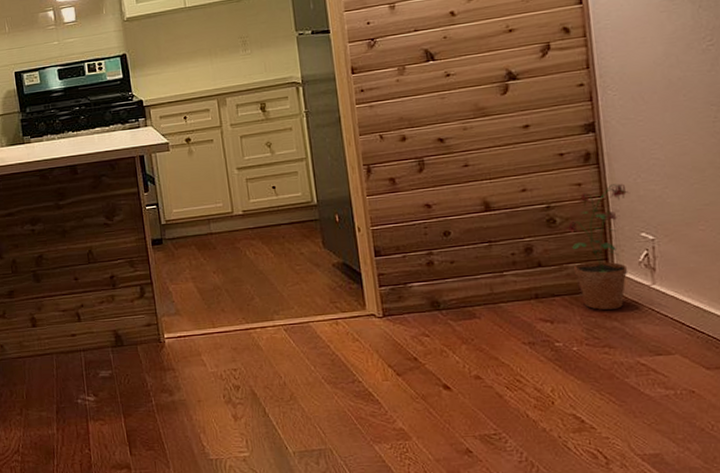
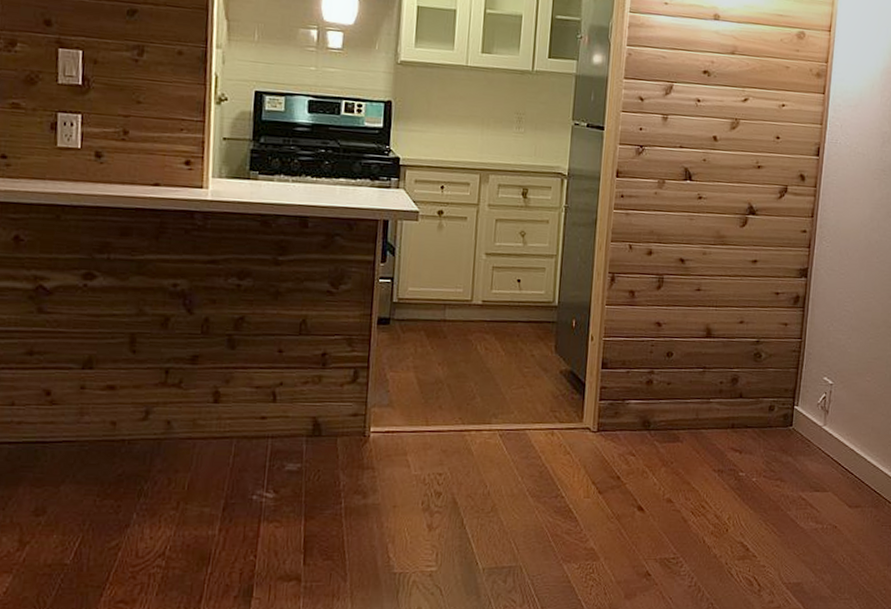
potted plant: present [564,183,630,310] -> none [766,328,823,445]

